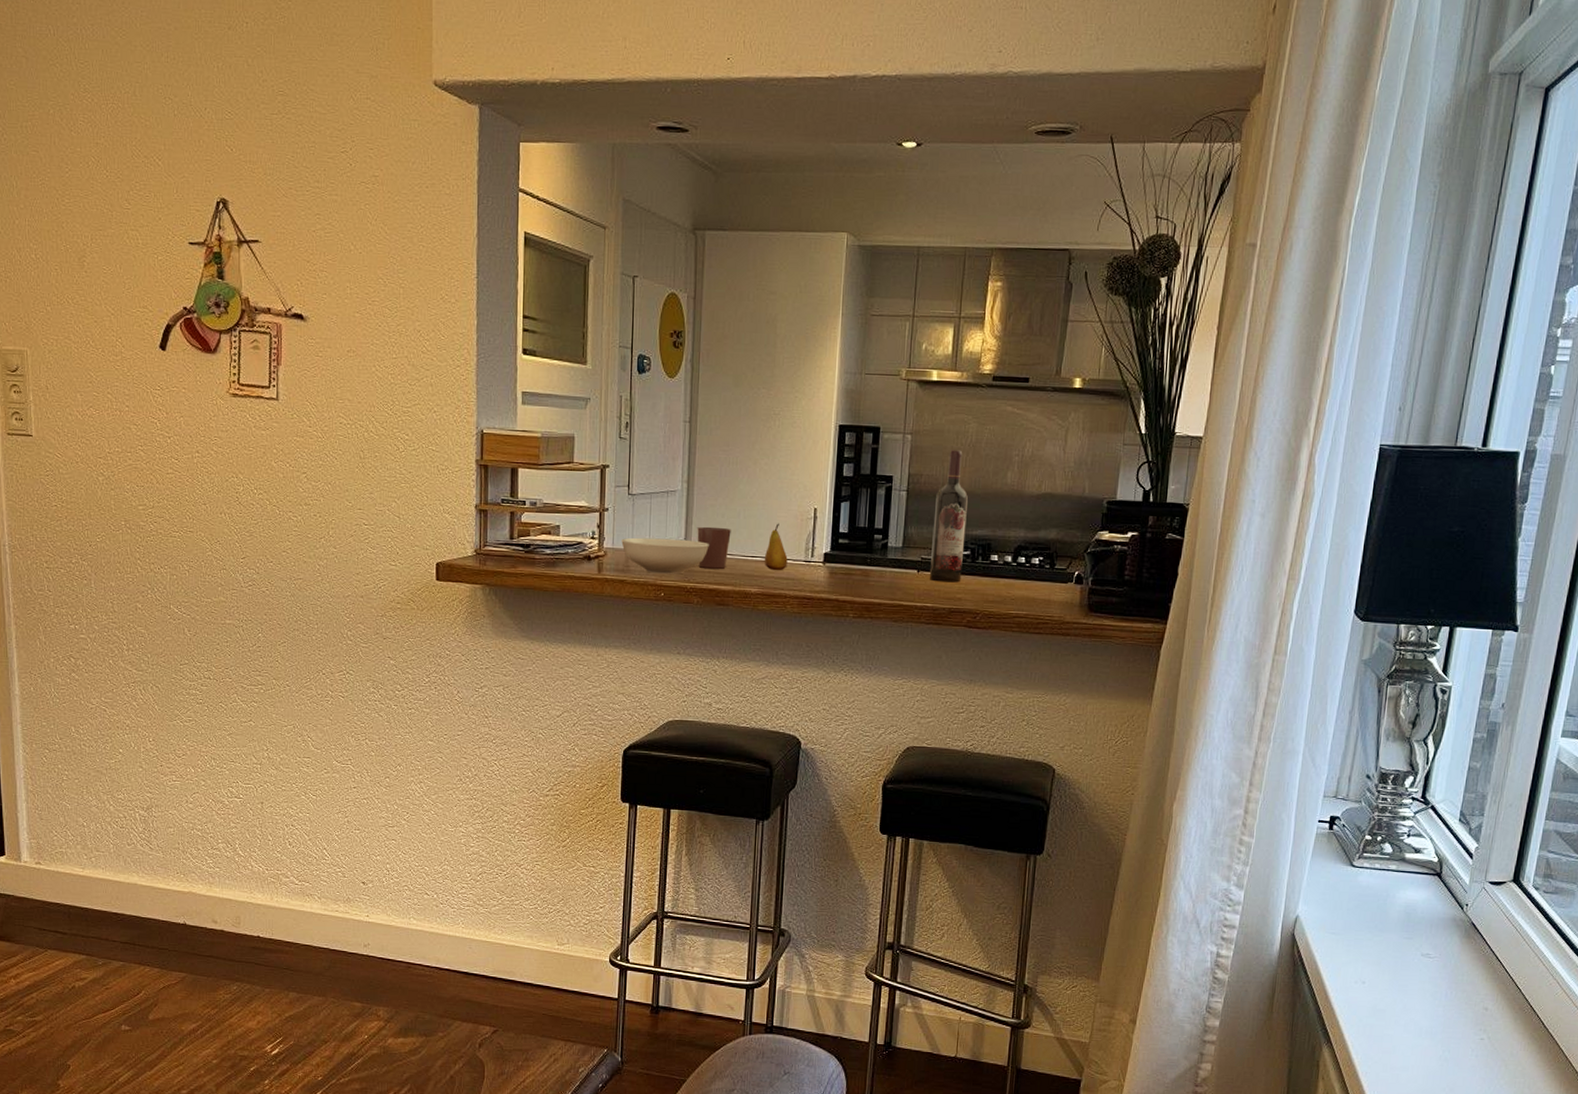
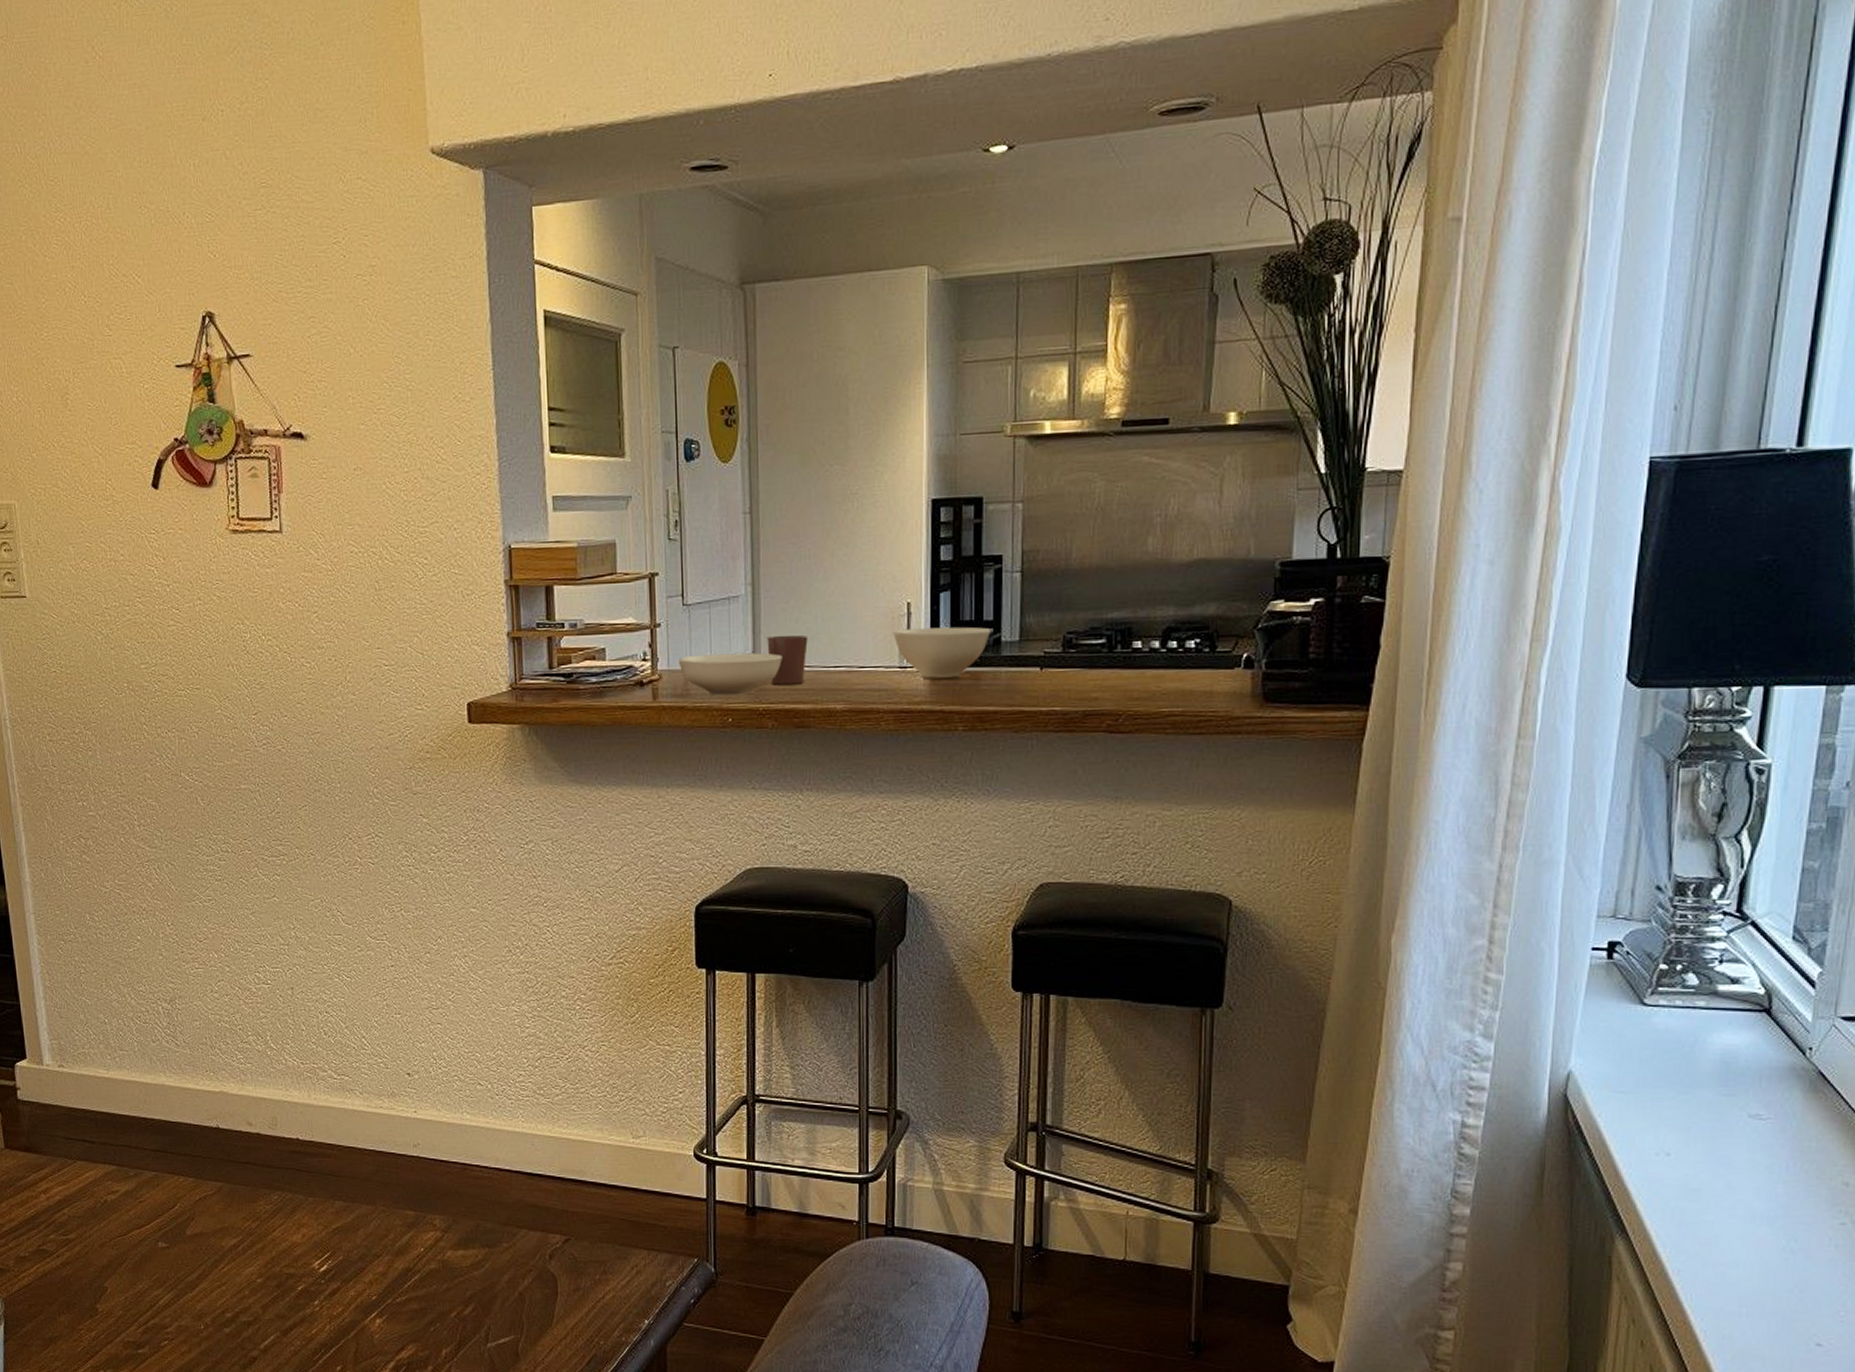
fruit: present [764,523,788,571] -> none [849,624,878,682]
bowl: none [800,529,881,576] -> present [892,626,992,681]
wine bottle: present [929,450,968,583] -> none [1055,516,1099,680]

